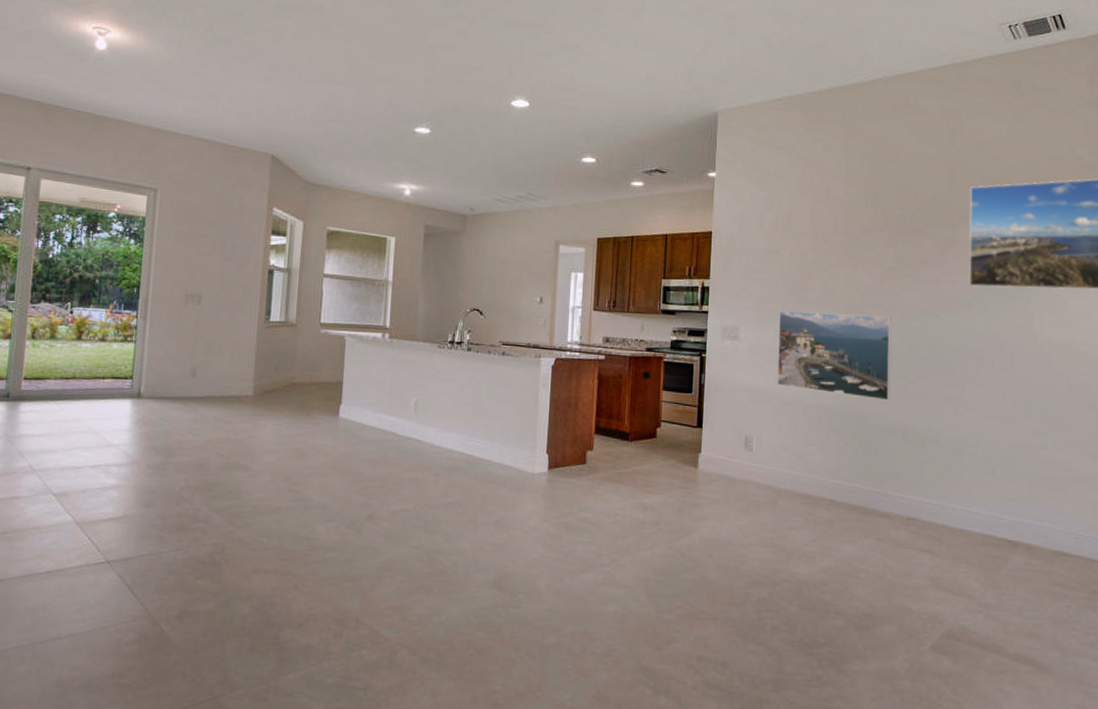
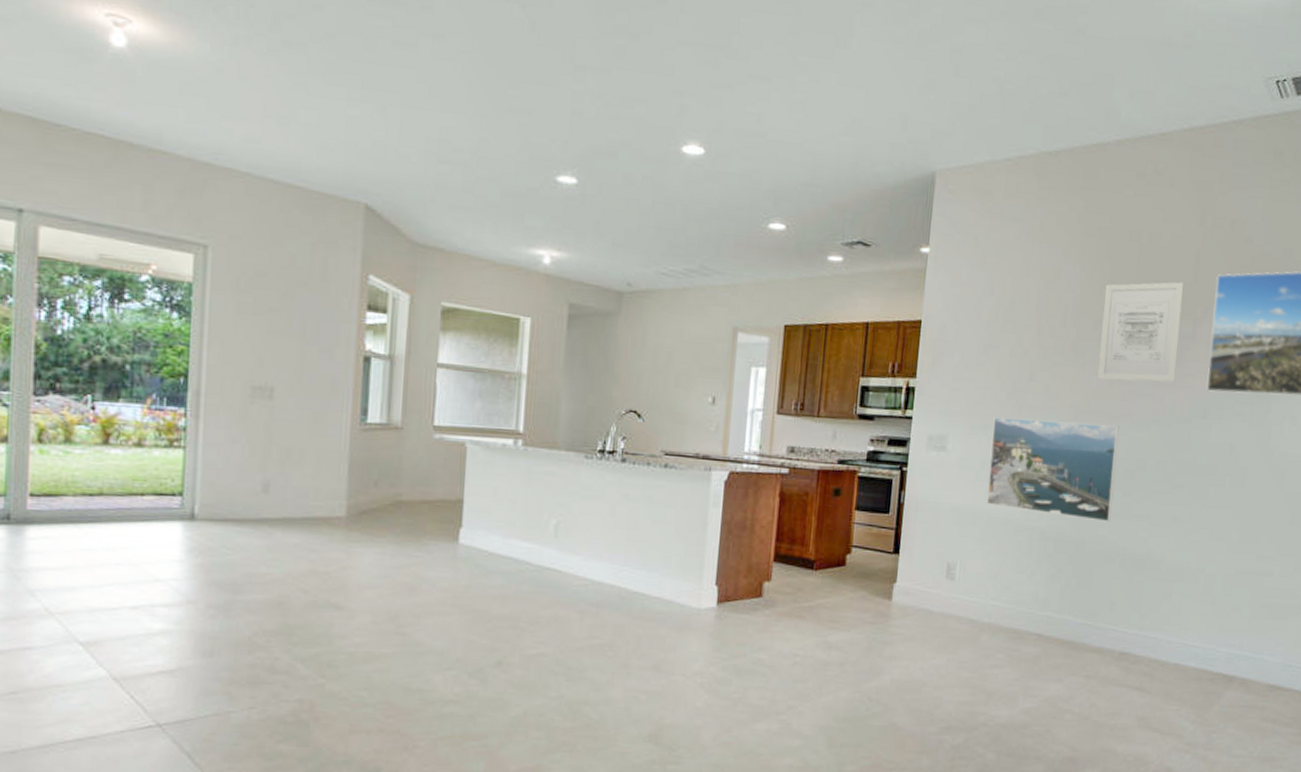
wall art: none [868,193,941,280] -> present [1097,281,1185,383]

